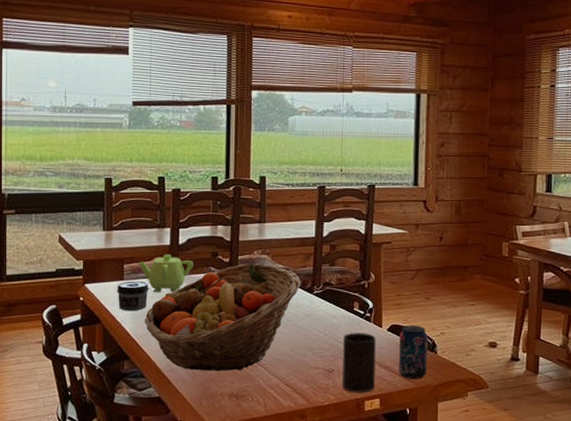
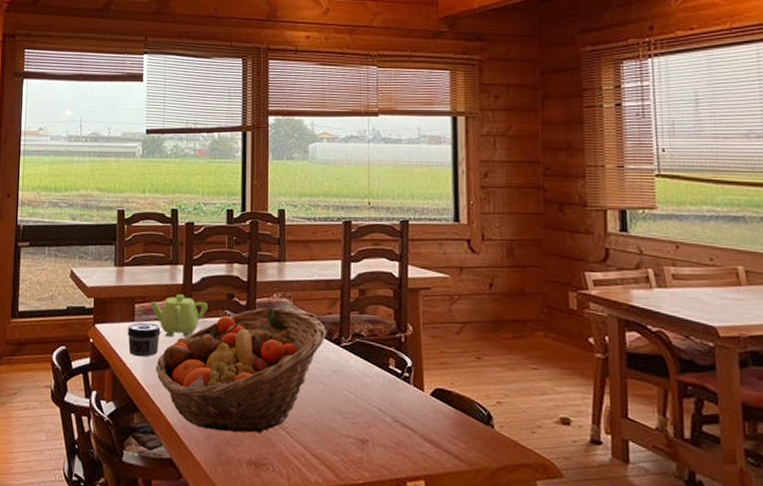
cup: present [342,333,376,393] -> none [378,395,418,472]
beverage can: present [399,325,428,379] -> none [446,389,482,460]

